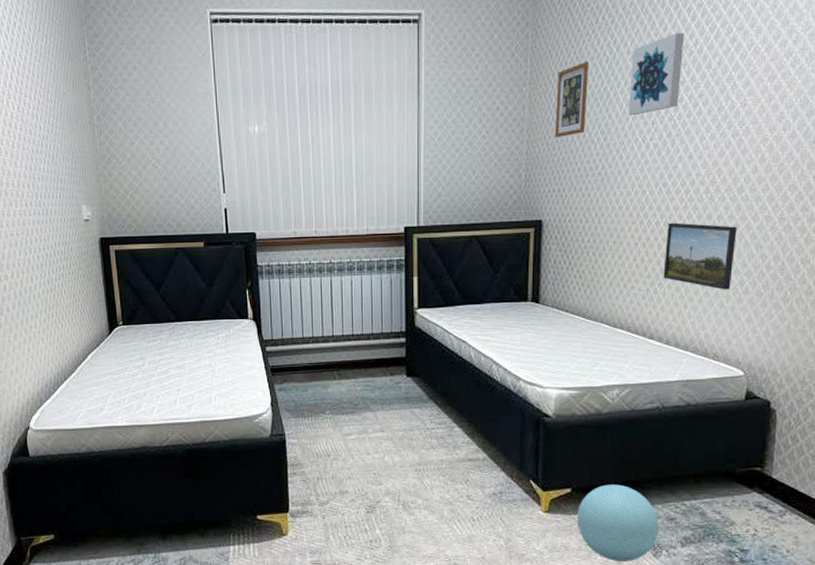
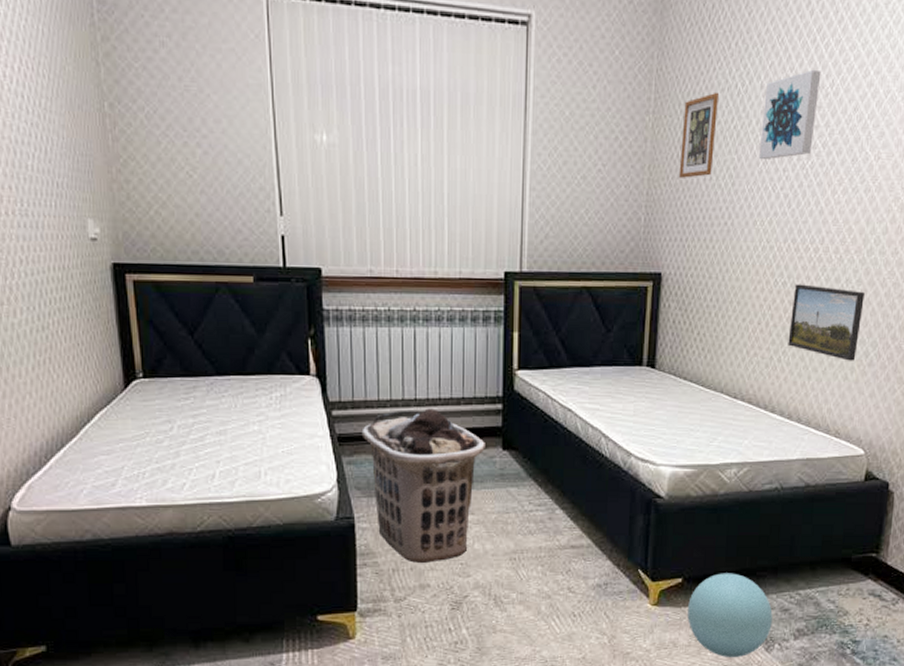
clothes hamper: none [290,343,392,472] -> present [361,408,485,563]

